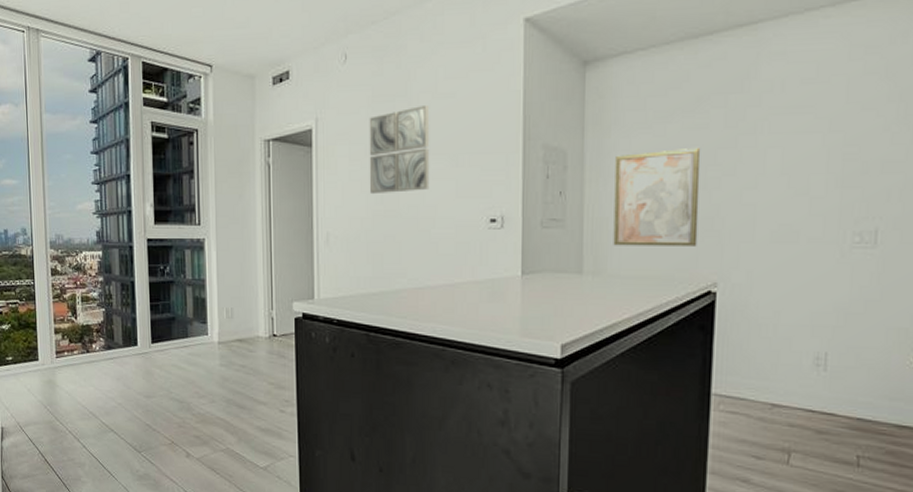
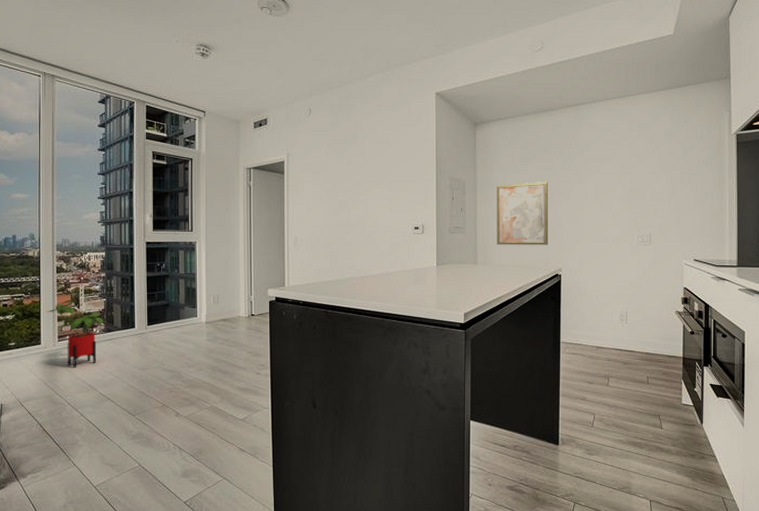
house plant: none [42,308,103,391] -> present [46,299,103,369]
wall art: present [369,104,430,195] -> none [327,147,372,209]

